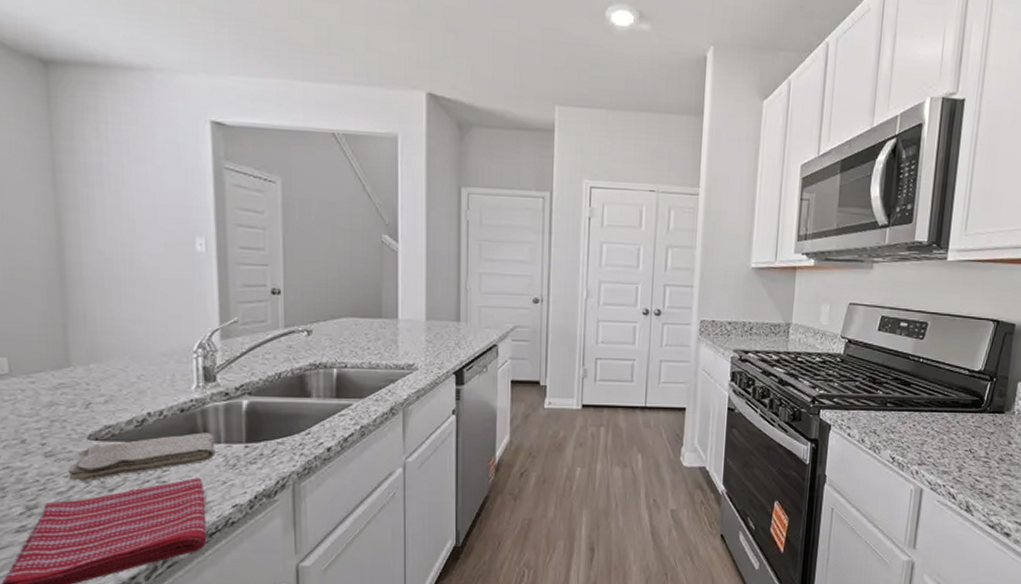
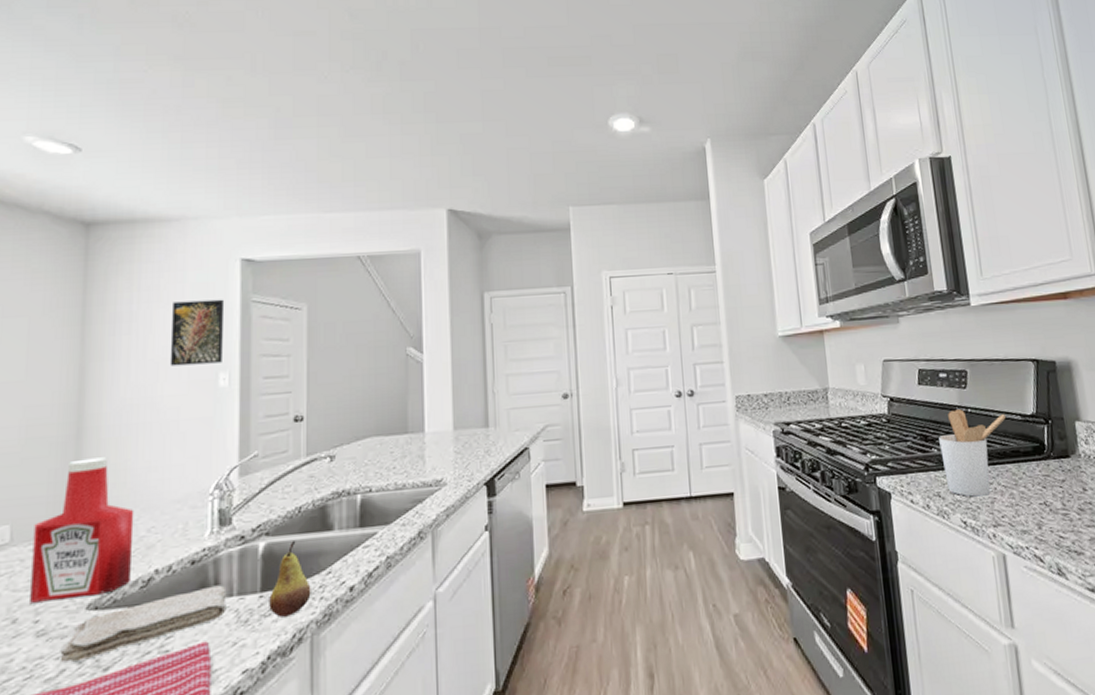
ketchup bottle: none [30,305,126,429] -> present [30,457,134,603]
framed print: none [143,159,198,228] -> present [169,299,225,366]
fruit: none [254,403,292,466] -> present [269,541,311,617]
utensil holder: none [884,358,954,438] -> present [939,409,1006,497]

